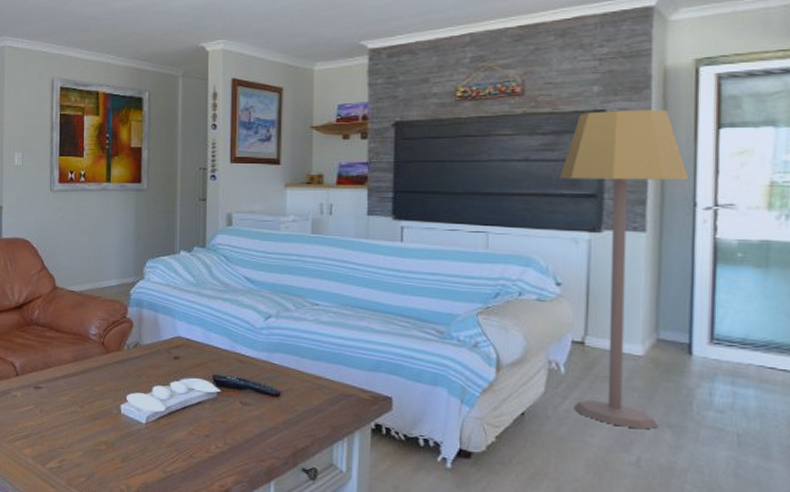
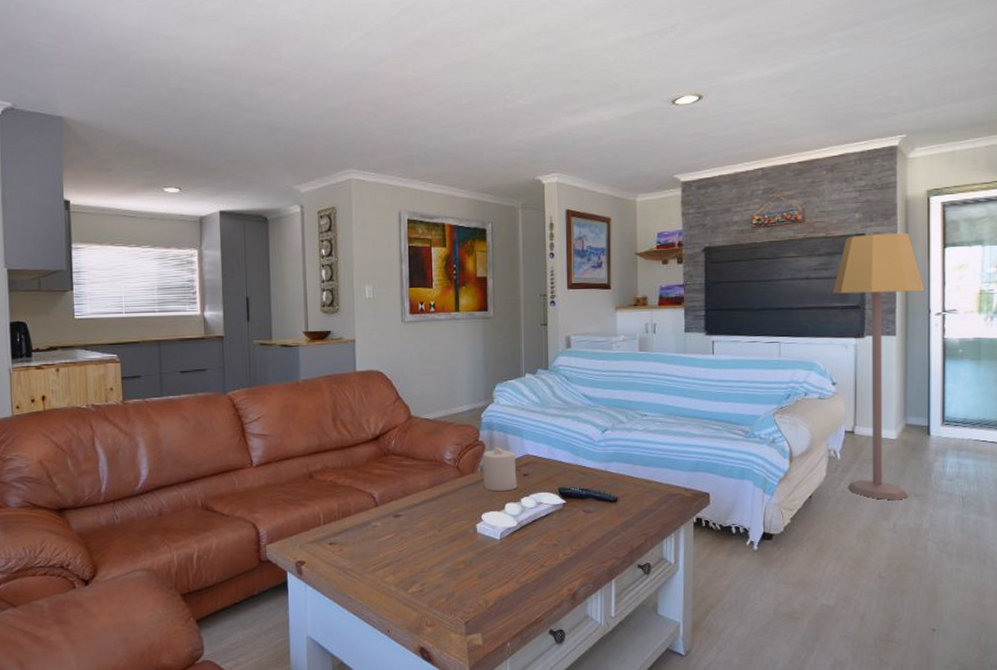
candle: none [130,325,167,374] -> present [482,446,517,492]

